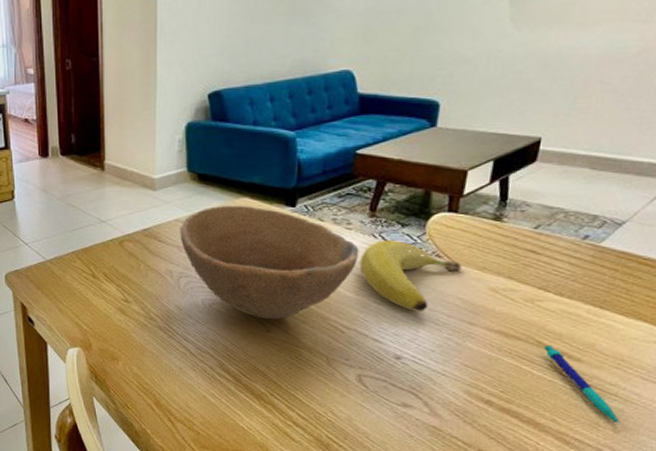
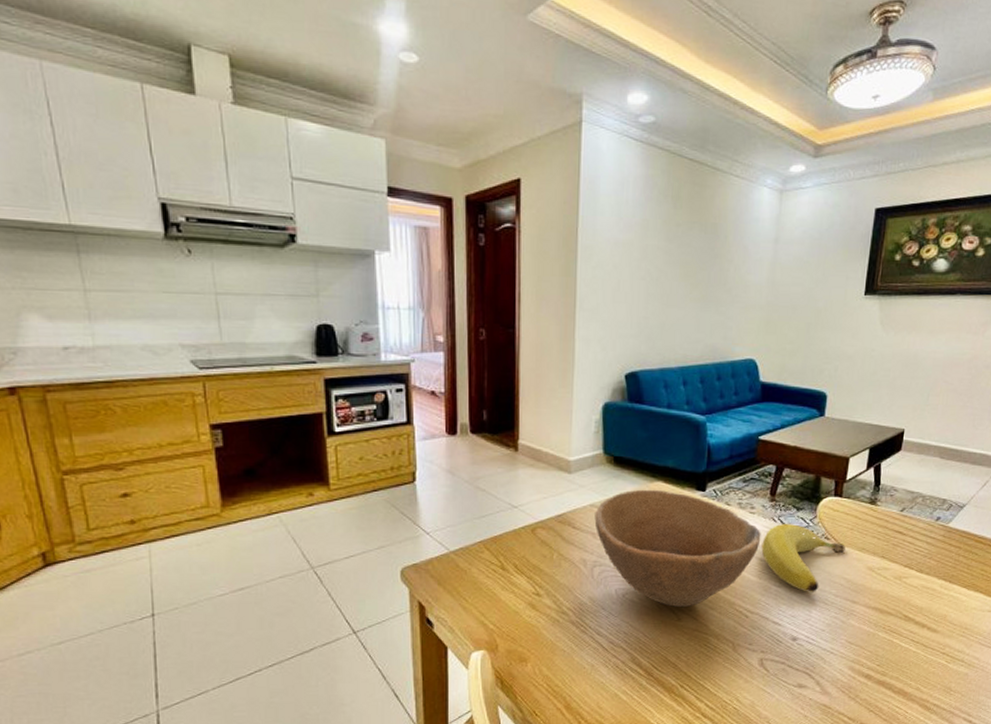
pen: present [543,346,621,424] -> none [909,619,966,687]

